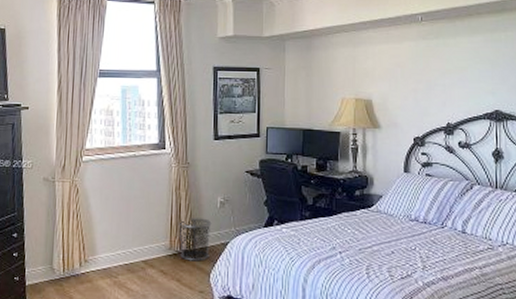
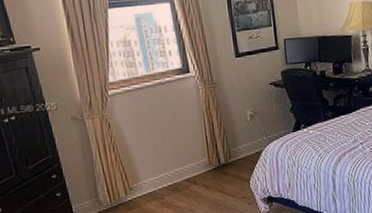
waste bin: present [179,217,212,262] -> none [214,132,247,173]

